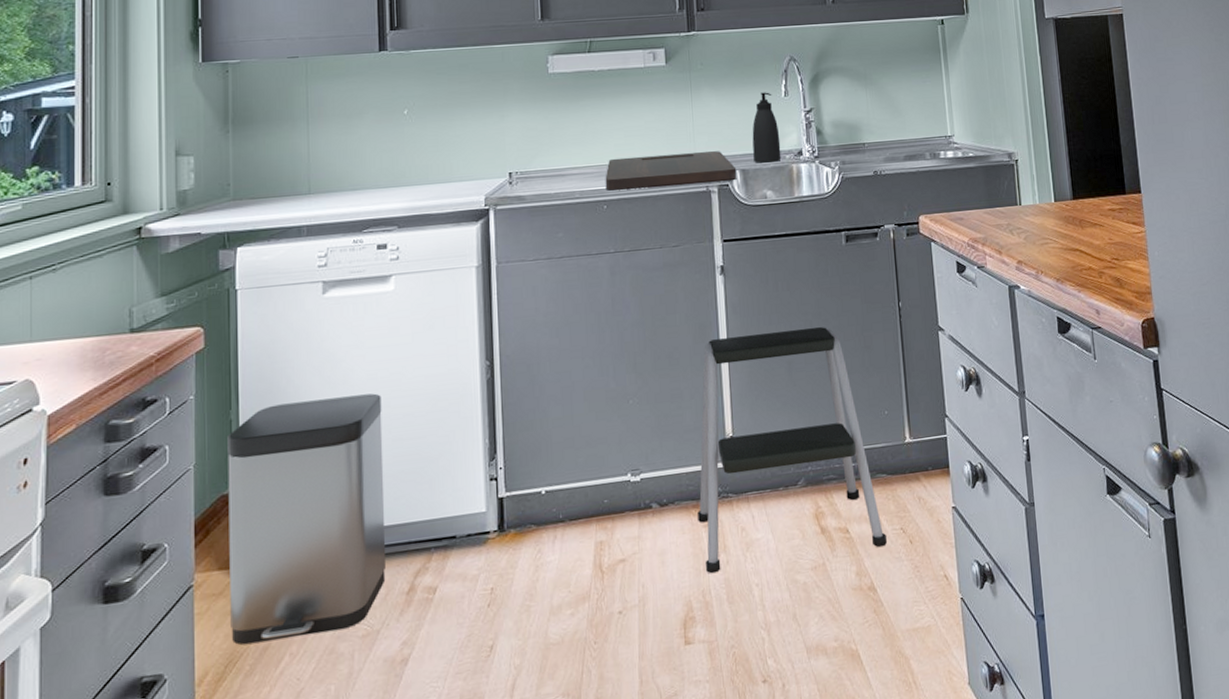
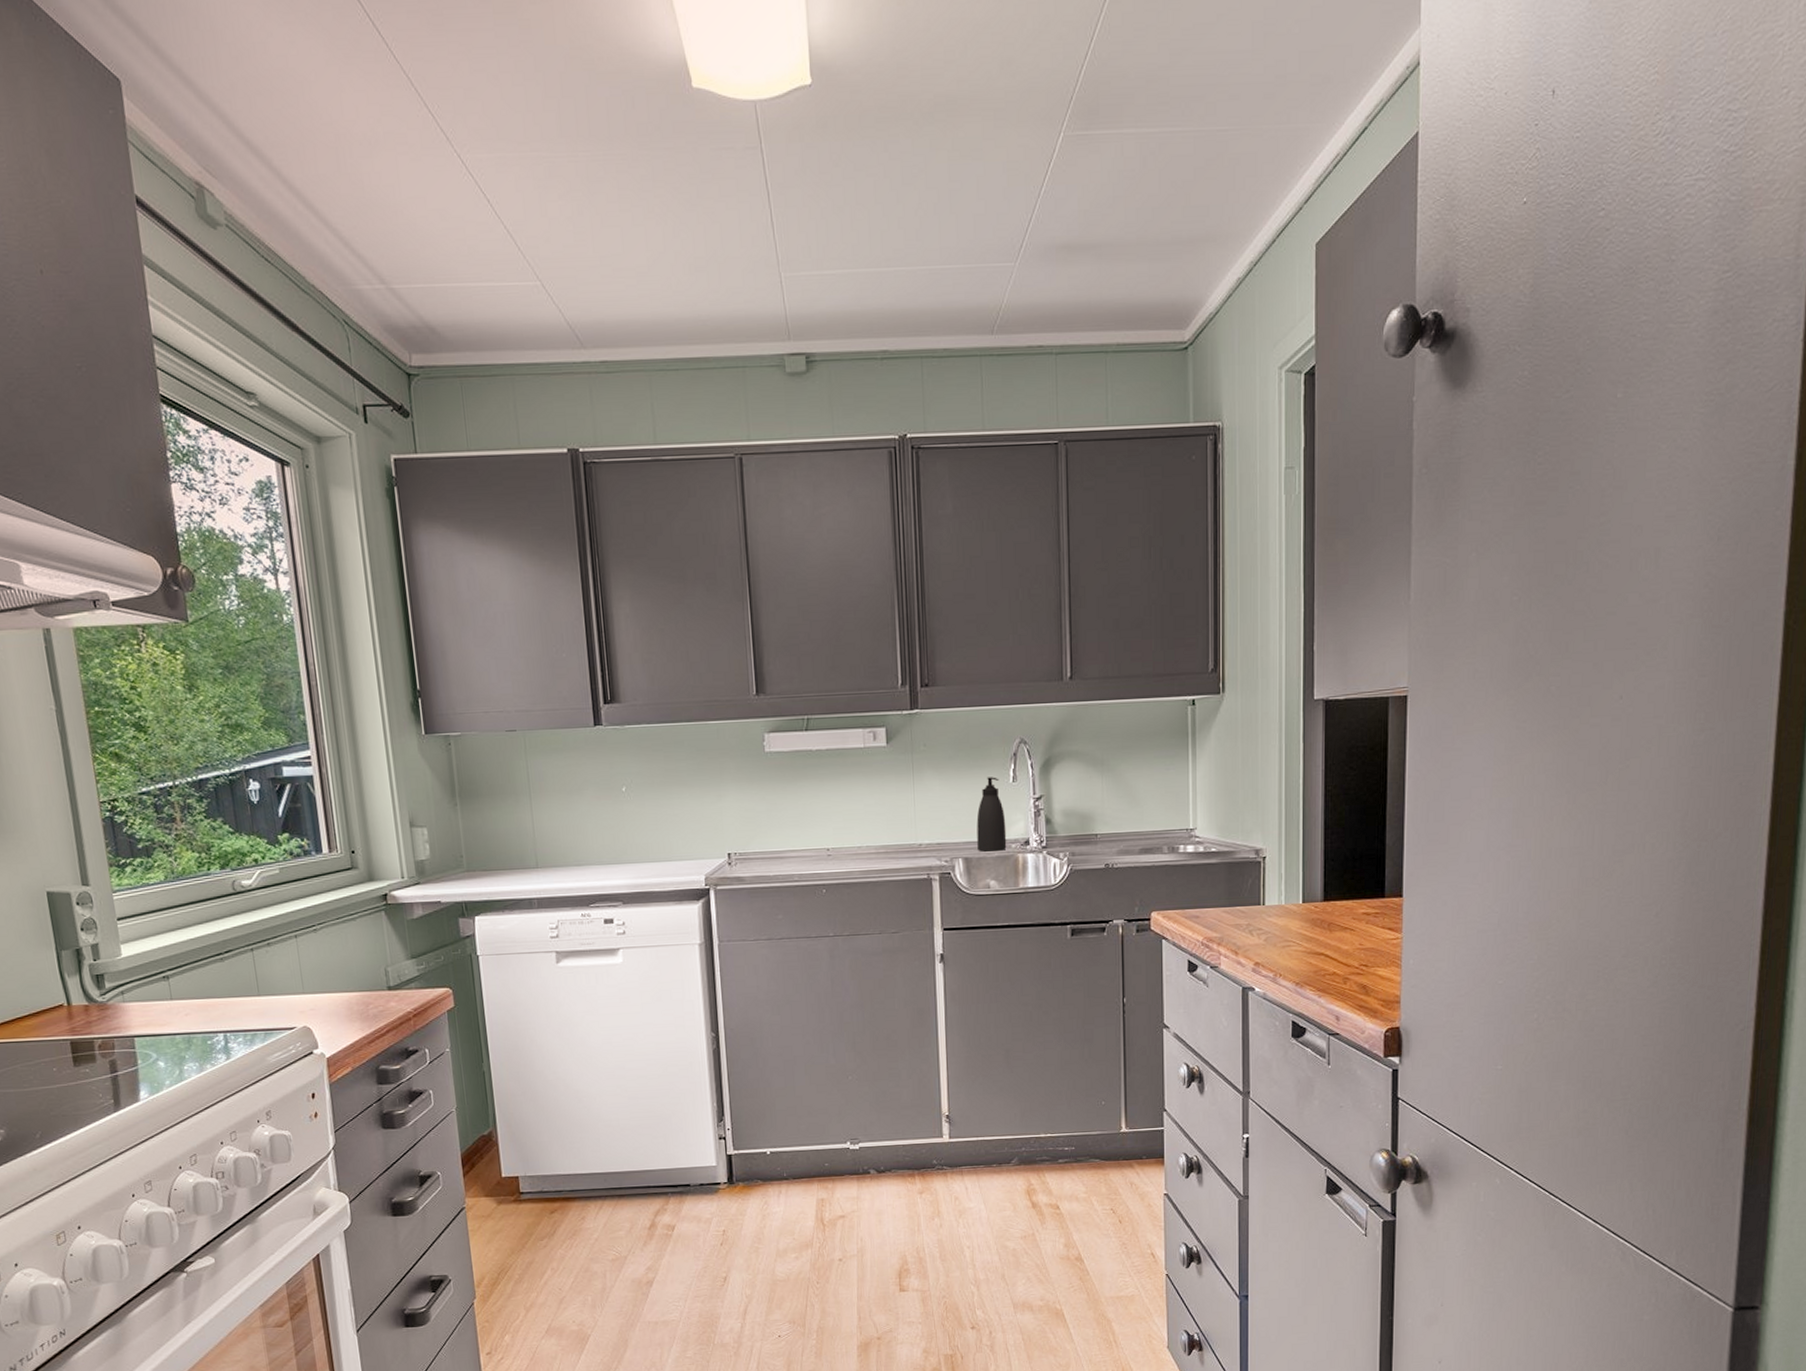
pedal bin: present [227,393,386,645] -> none [482,1056,630,1259]
cutting board: present [605,150,737,191] -> none [824,837,959,875]
step stool: present [697,327,887,574] -> none [913,1018,1096,1234]

